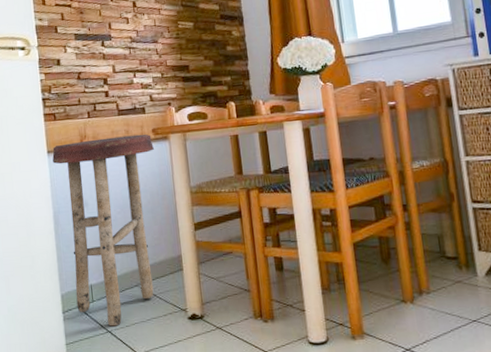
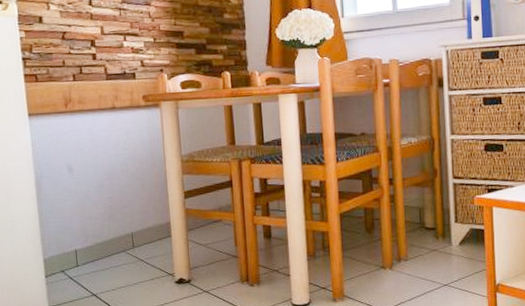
stool: present [52,134,154,327] -> none [34,100,144,290]

